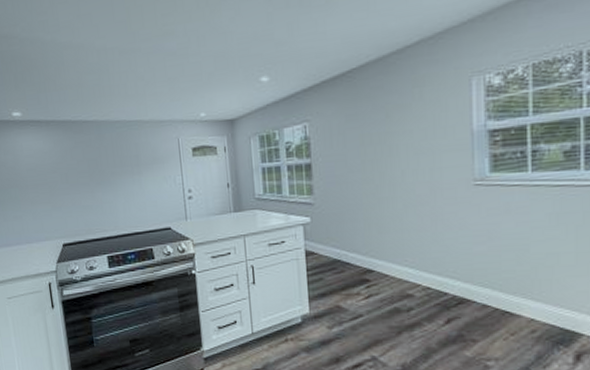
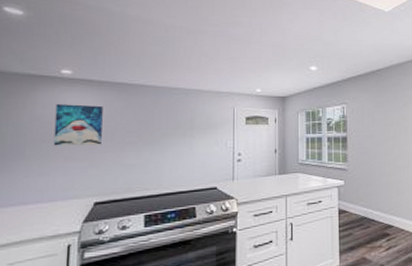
wall art: none [14,146,59,191] -> present [53,104,103,146]

